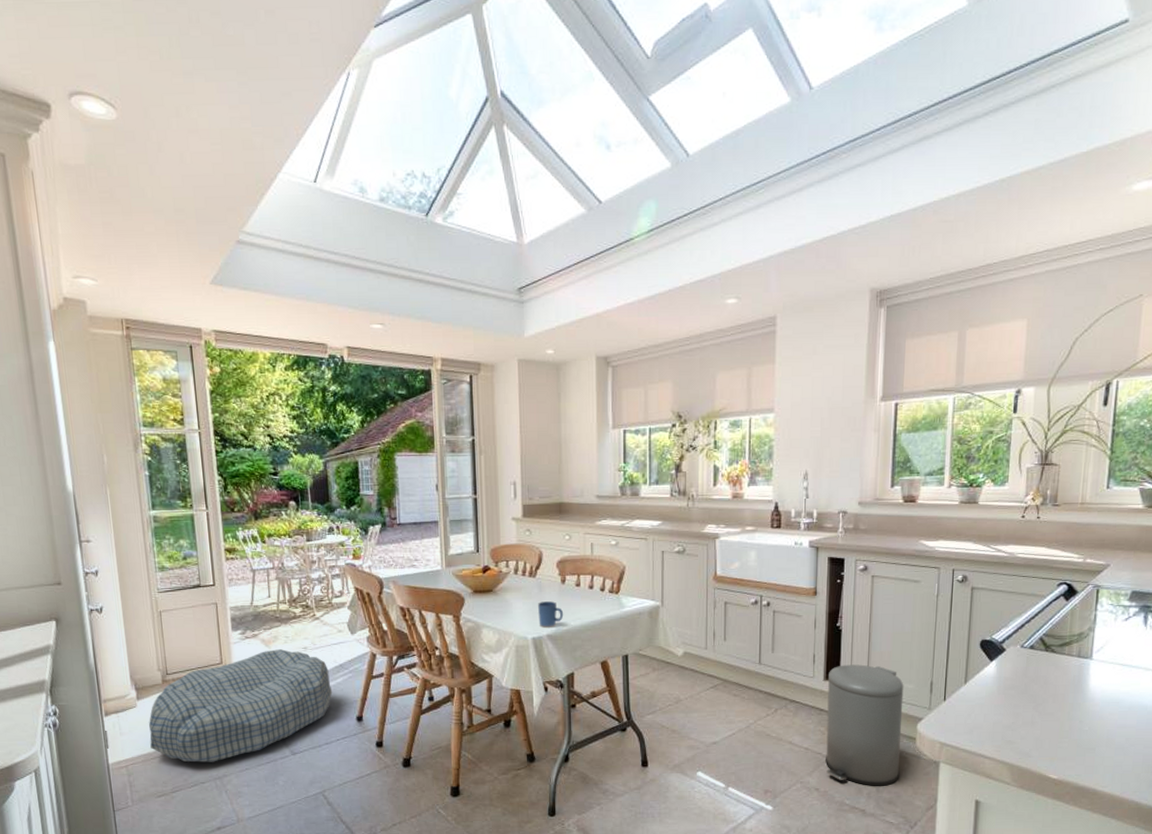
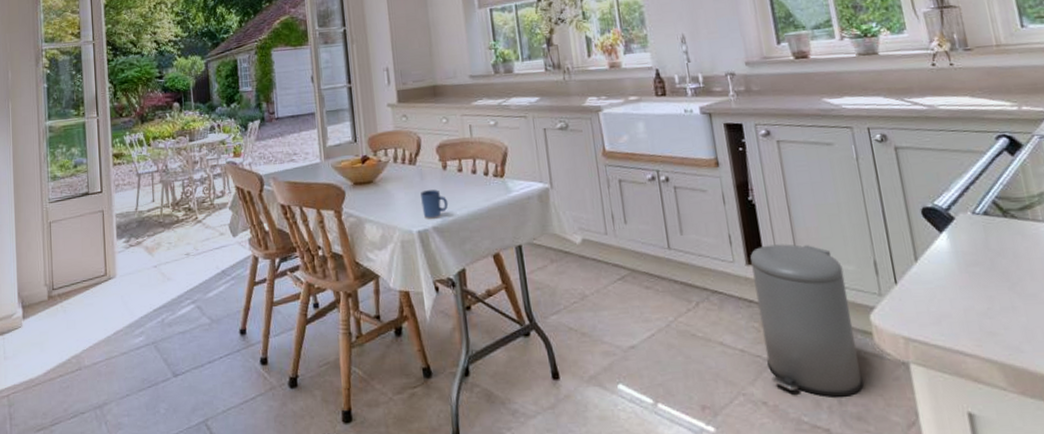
dog bed: present [149,649,333,763] -> none [32,257,215,389]

